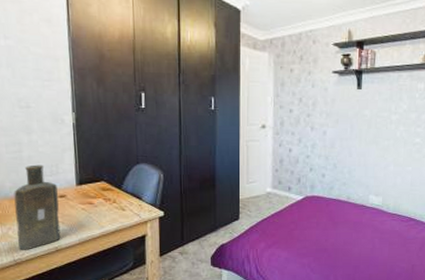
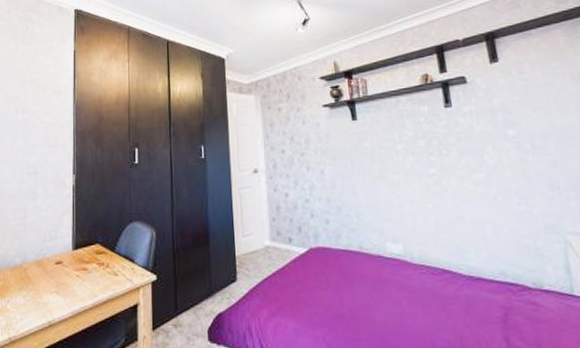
bottle: present [14,164,61,250] -> none [14,230,55,326]

